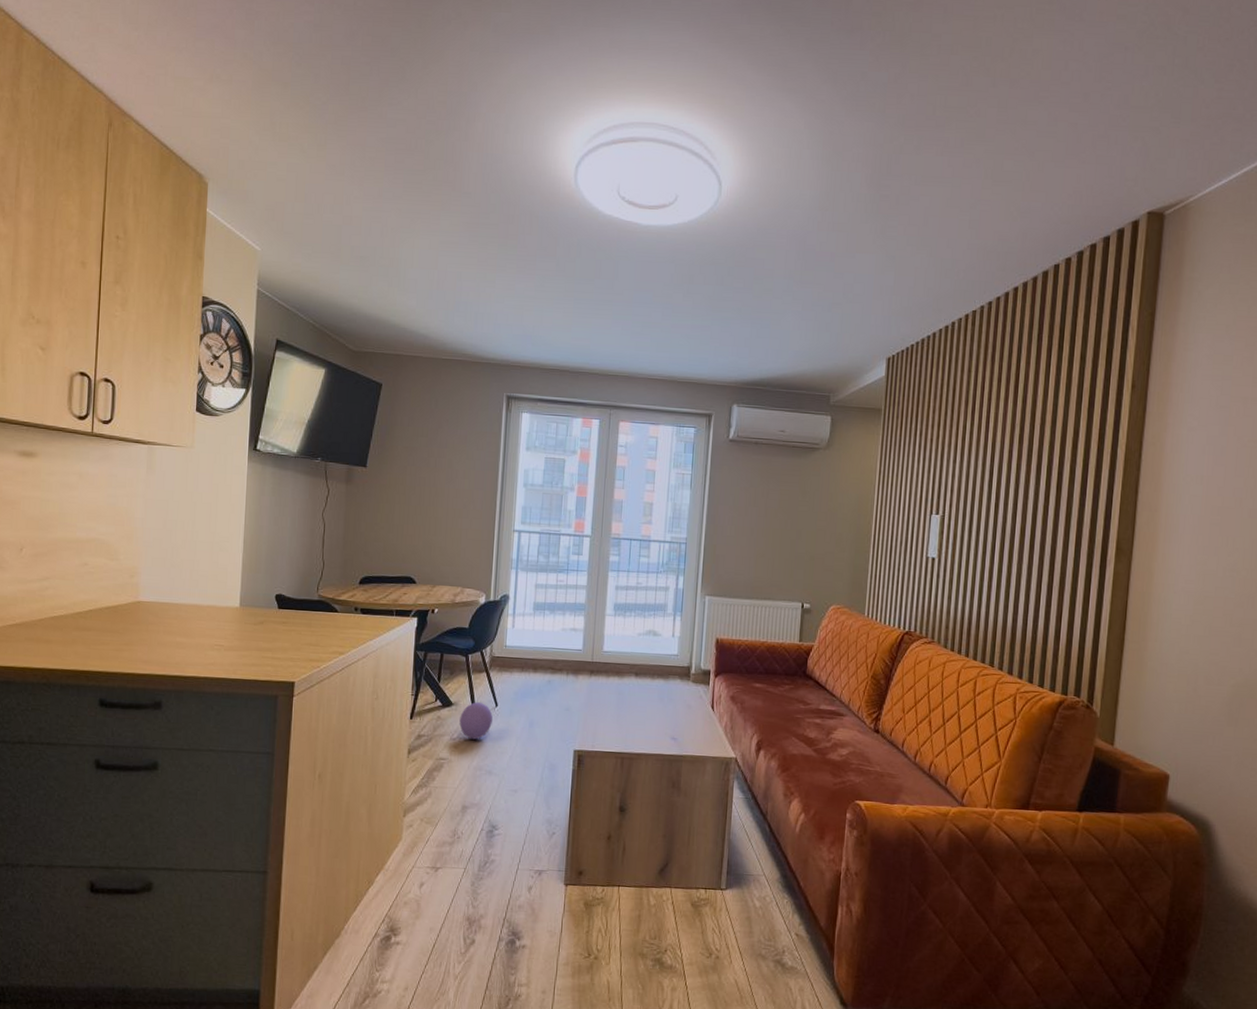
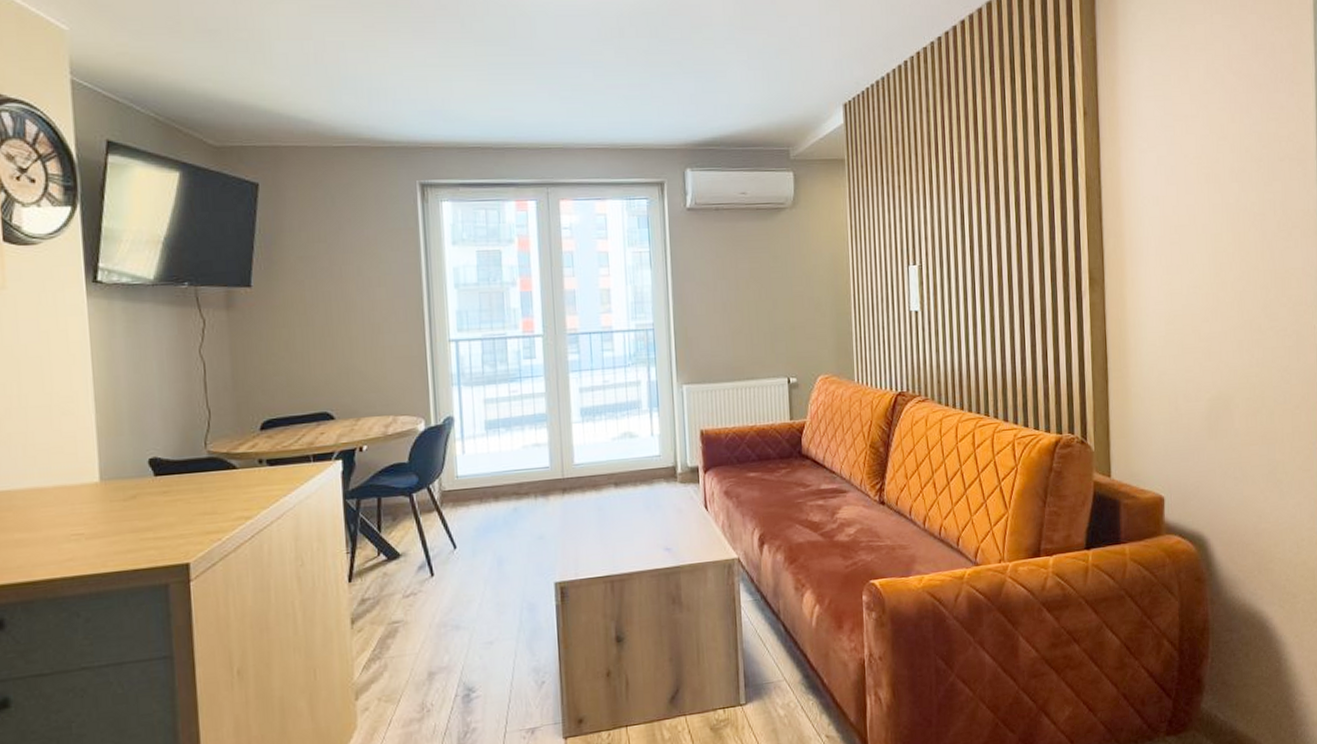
ball: present [459,702,493,740] -> none [411,547,453,593]

